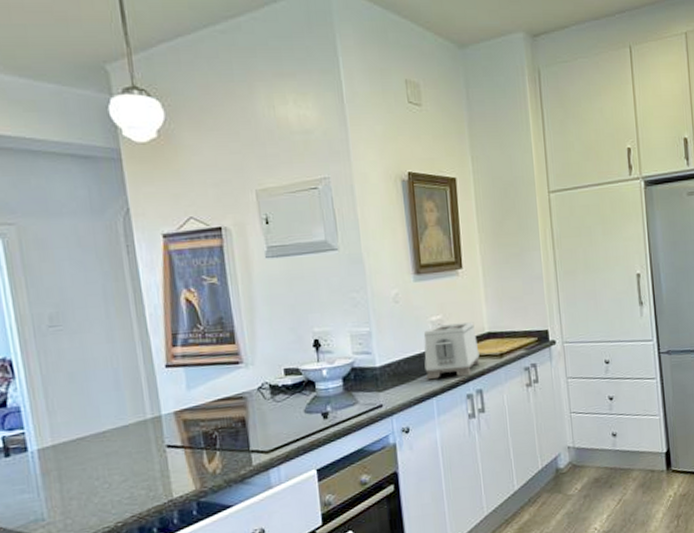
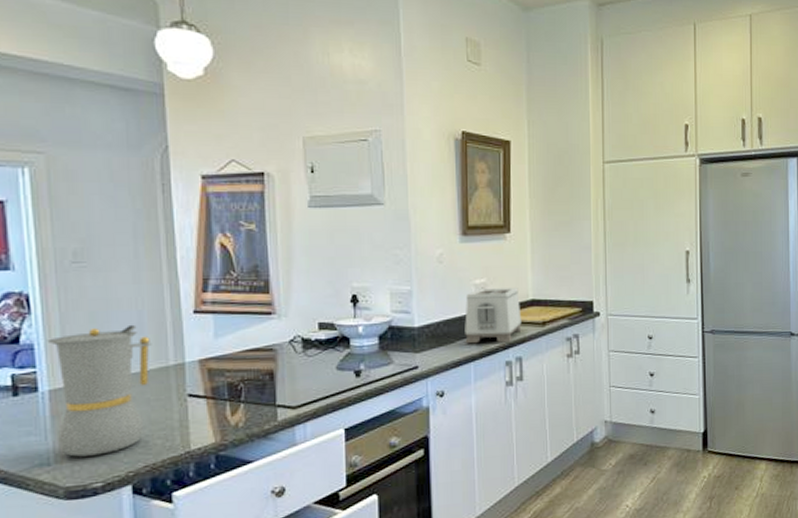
coffee maker: none [31,382,129,511] -> present [47,324,152,457]

